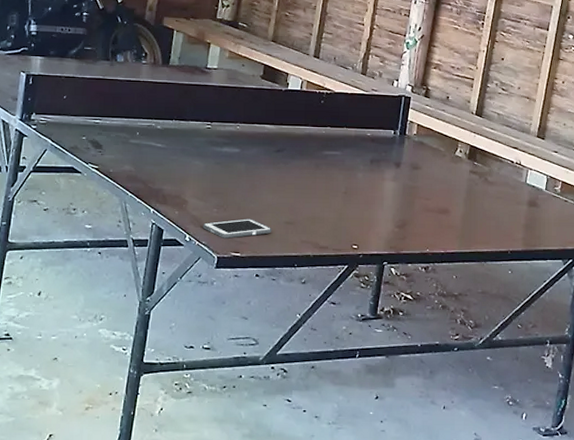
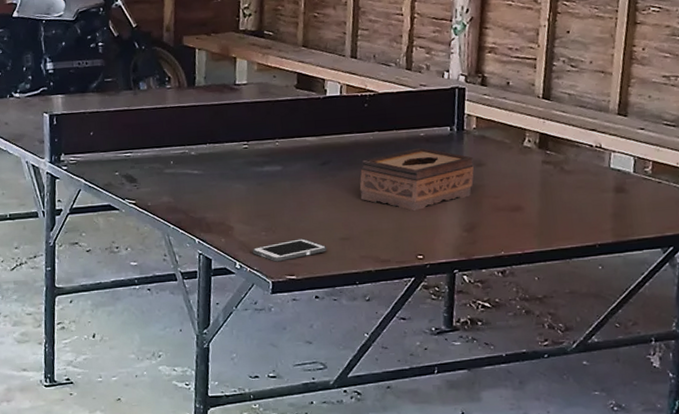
tissue box: none [307,146,411,203] -> present [359,147,474,211]

